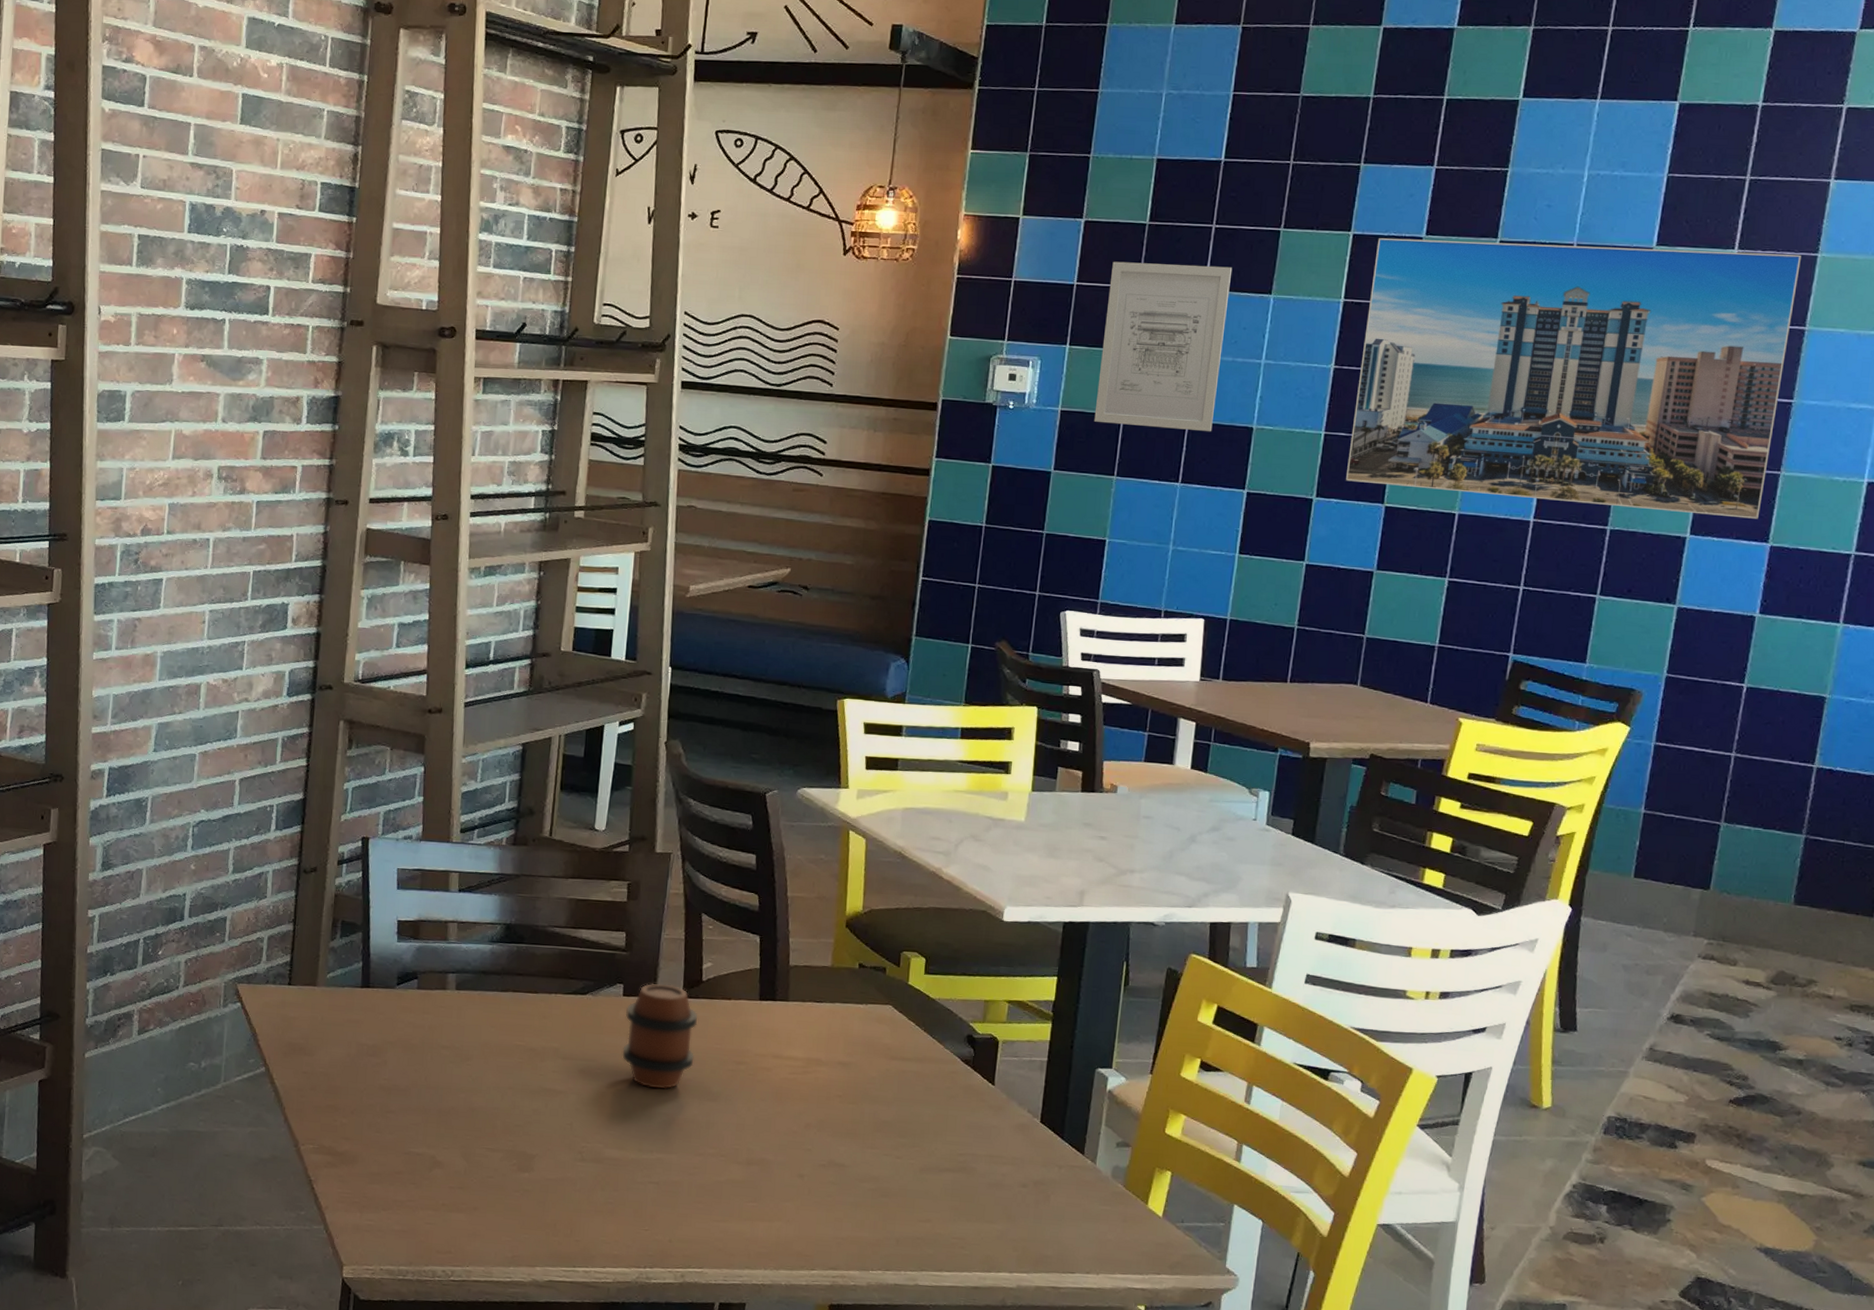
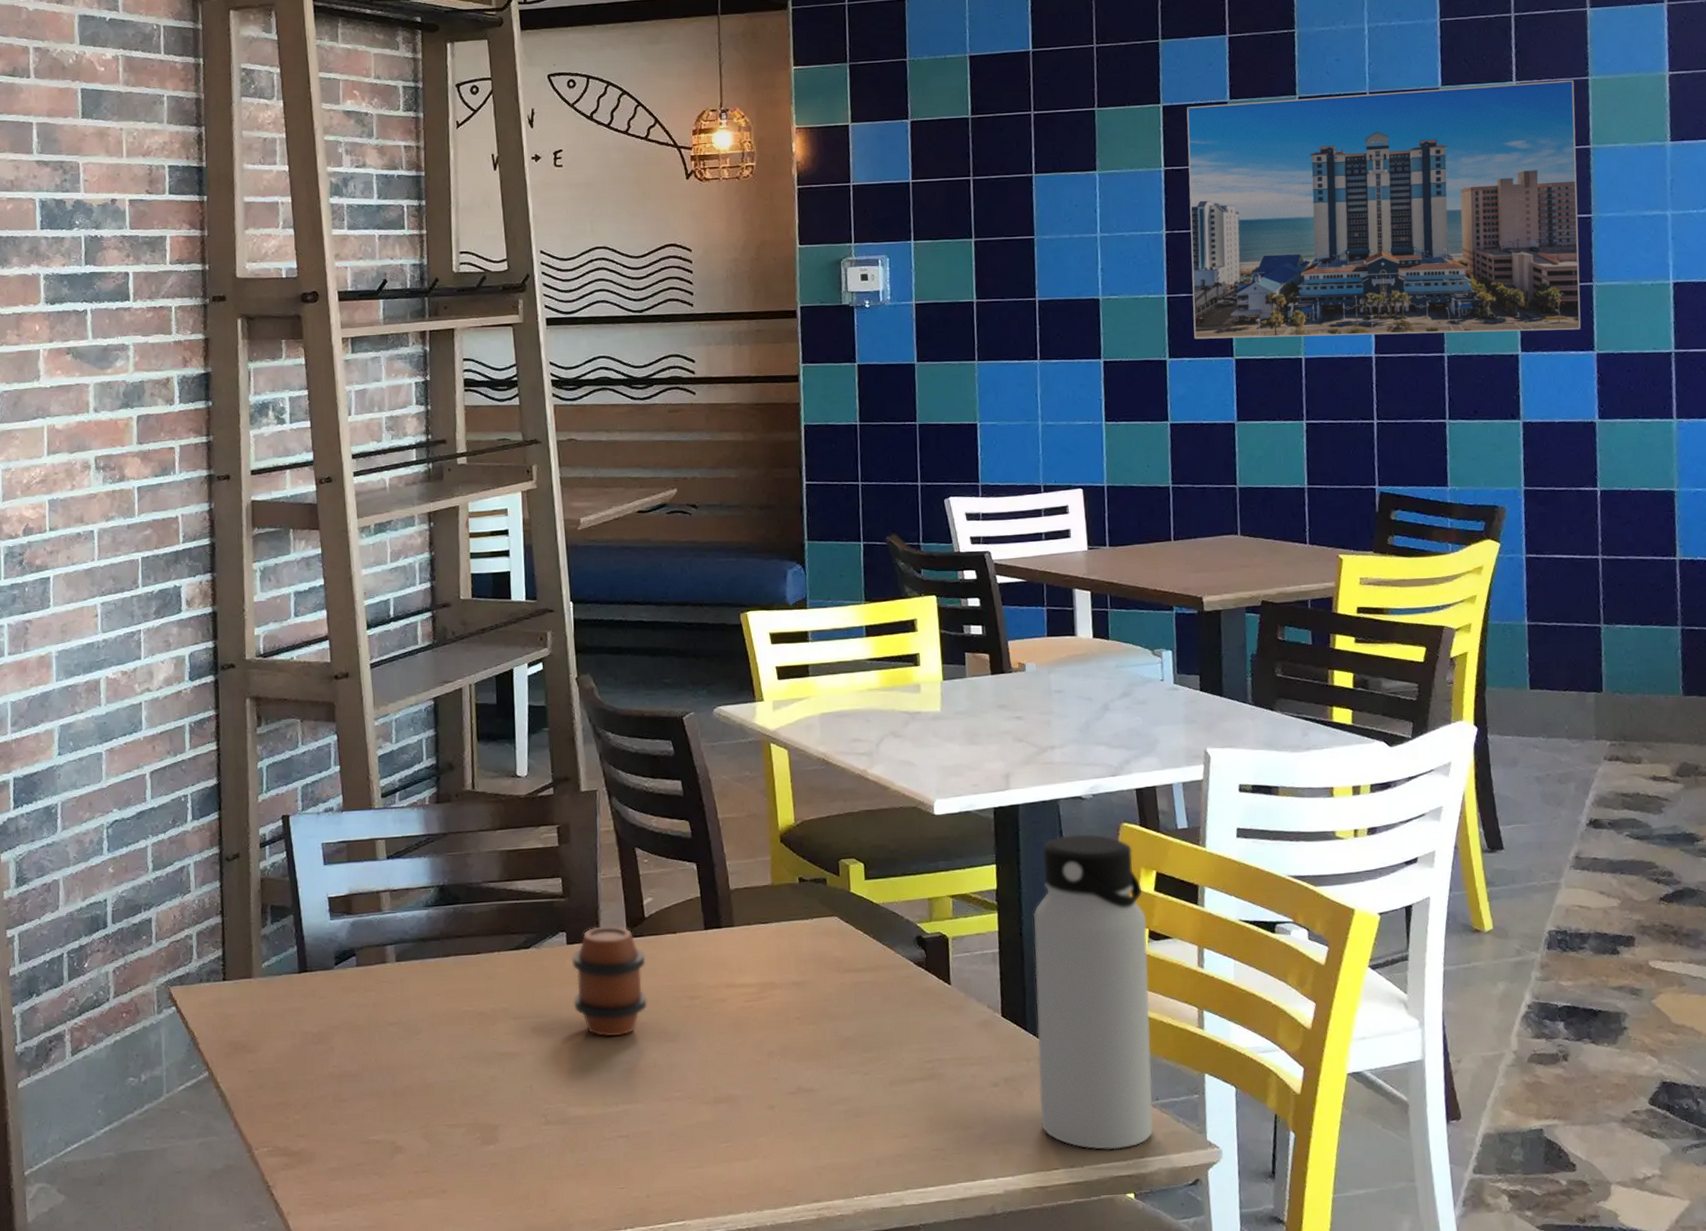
water bottle: none [1063,958,1200,1264] -> present [1034,834,1154,1150]
wall art: present [1094,261,1233,432] -> none [943,149,1061,311]

